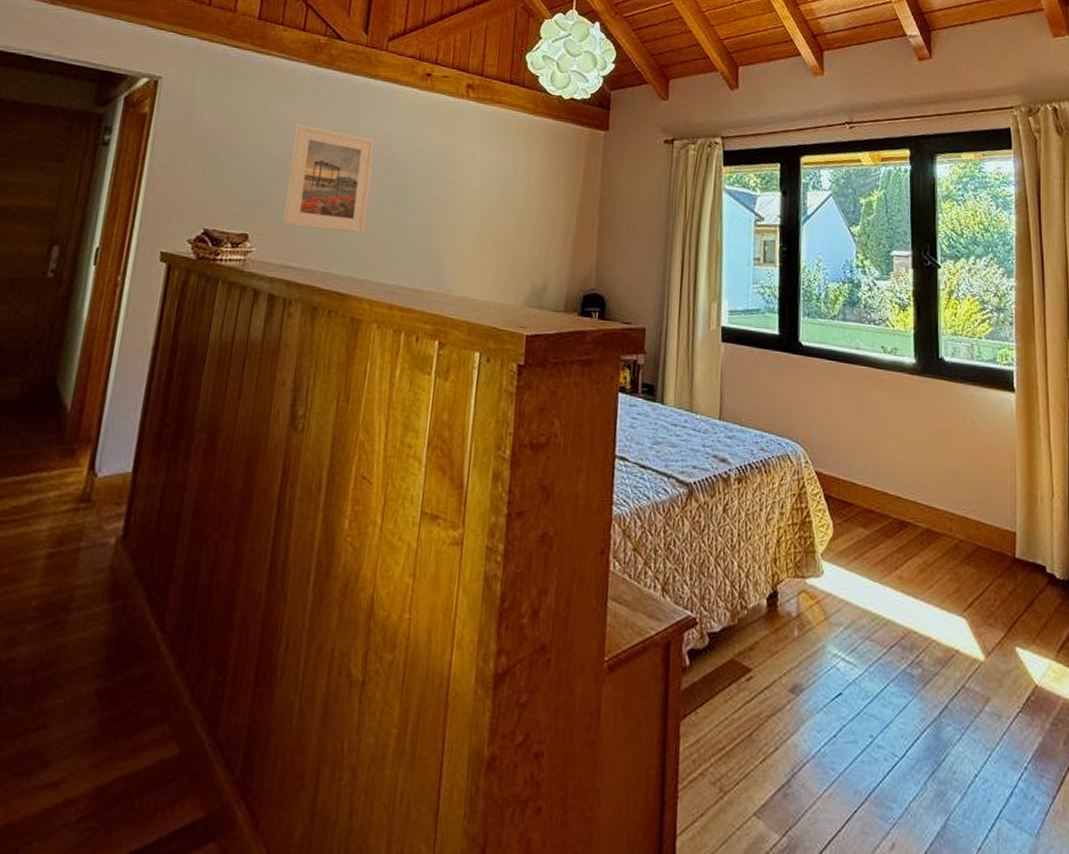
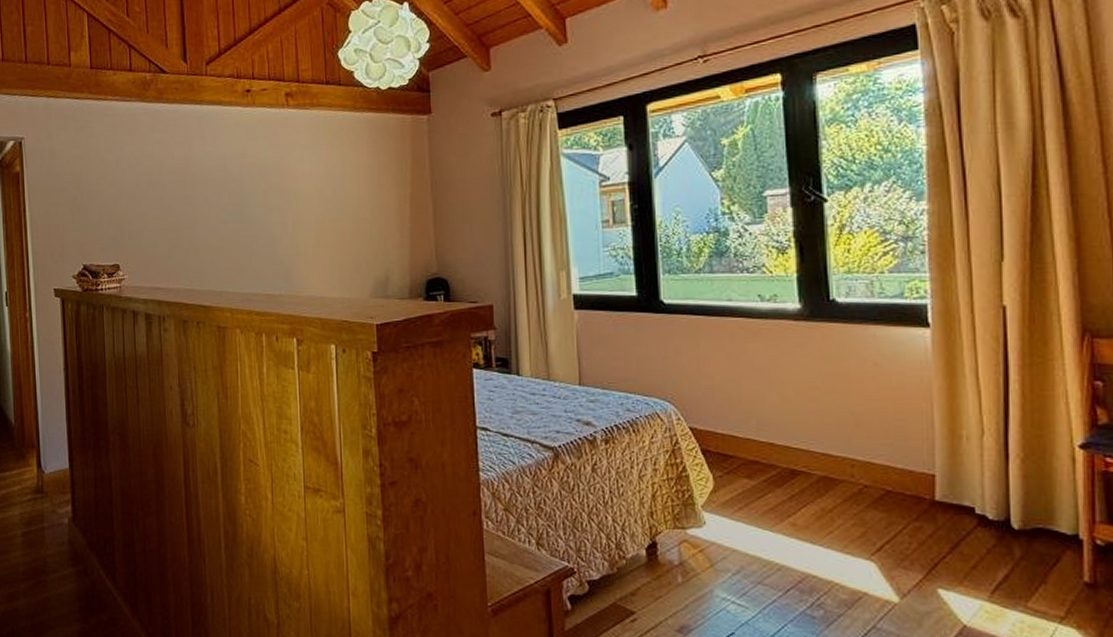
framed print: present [283,124,376,234] -> none [140,159,216,252]

